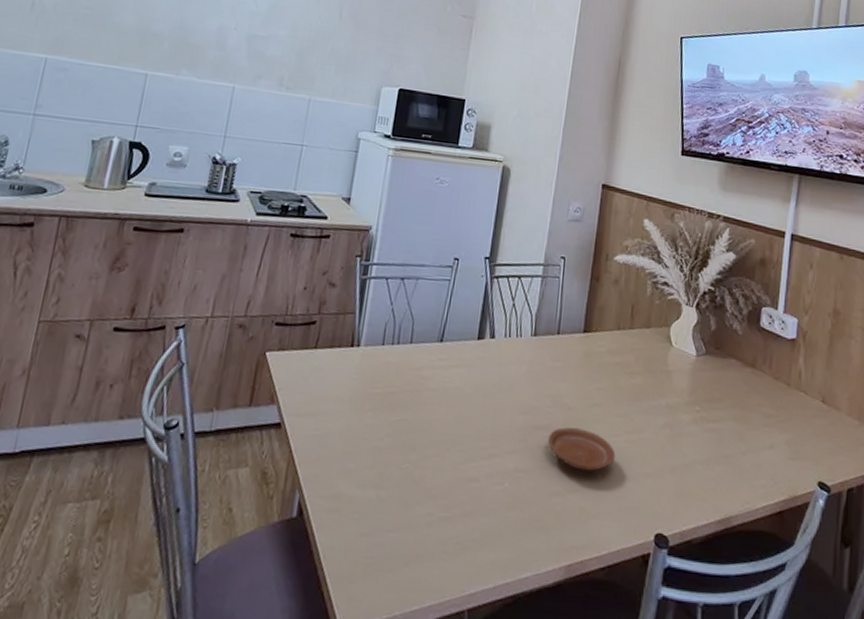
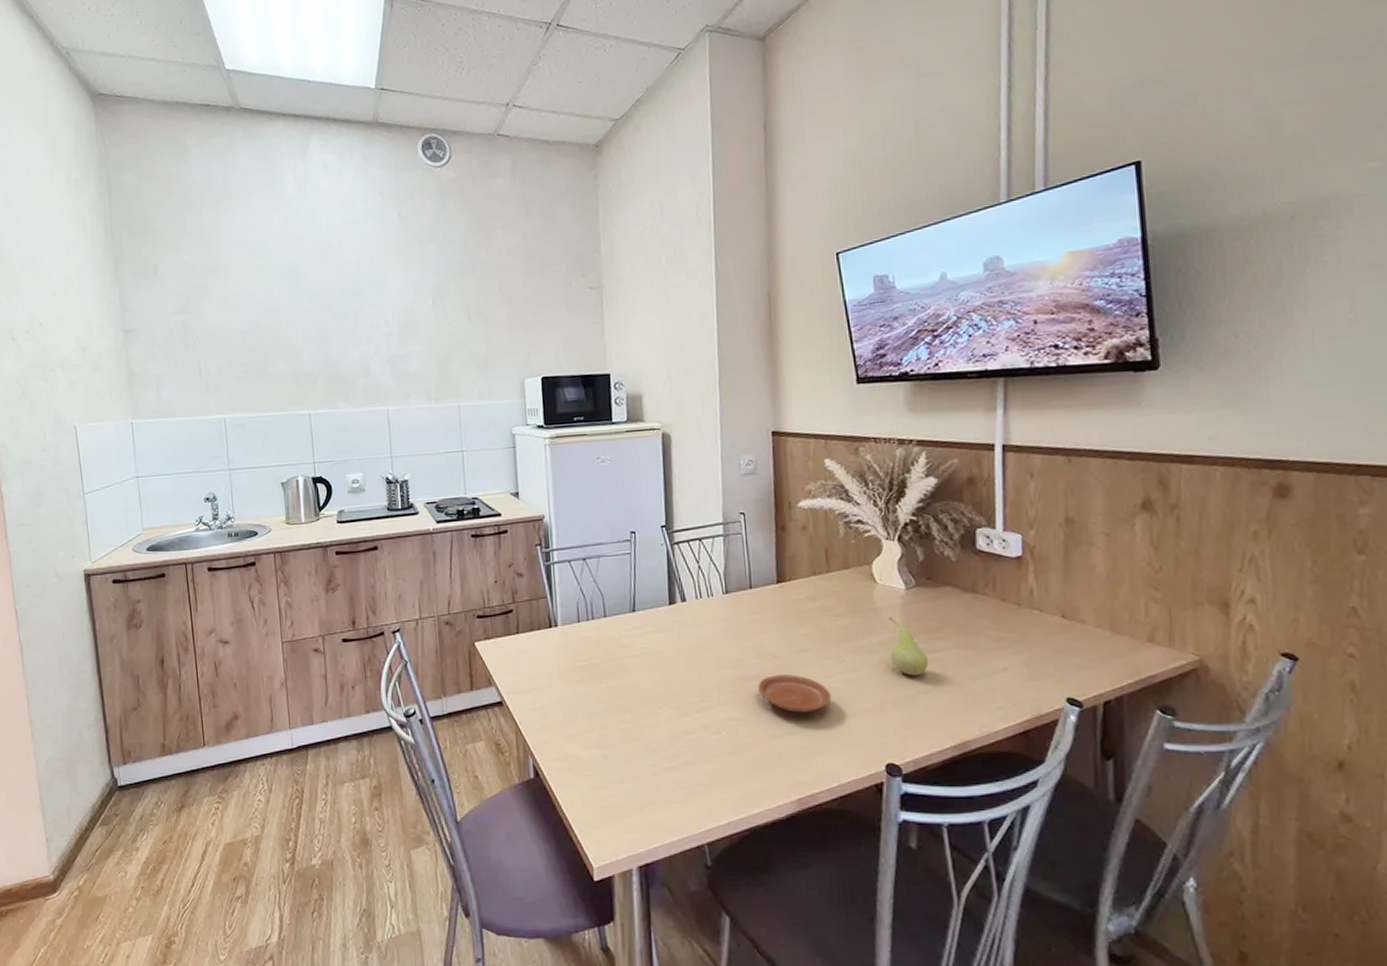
fruit: none [674,381,707,445] -> present [887,617,928,677]

